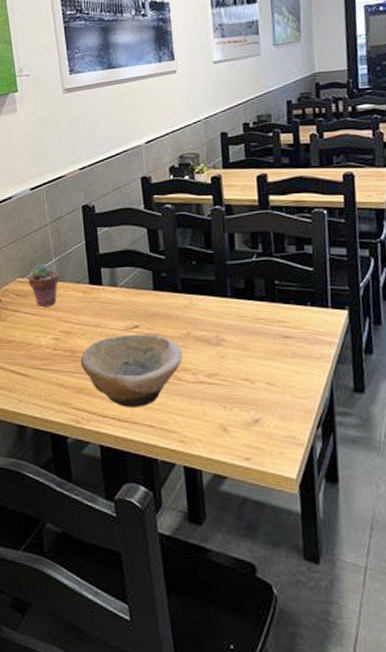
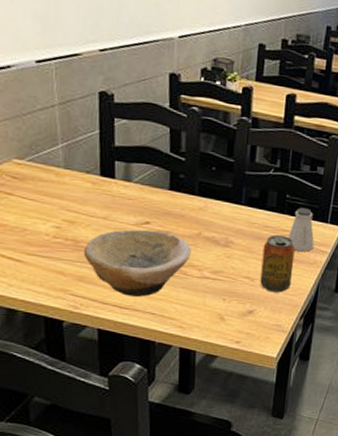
potted succulent: present [28,264,59,306] -> none [27,147,65,193]
beverage can: none [258,327,298,396] -> present [260,235,295,293]
saltshaker: none [285,293,318,344] -> present [288,208,314,252]

